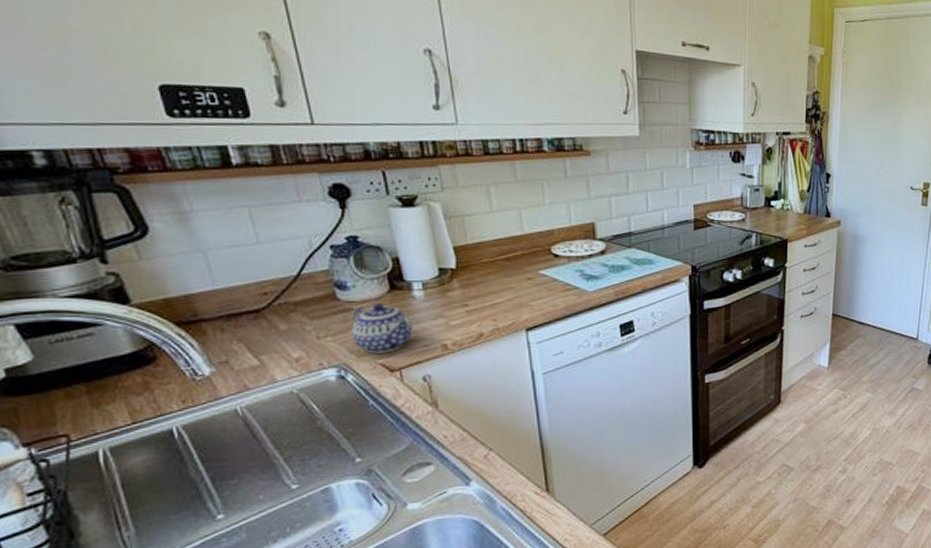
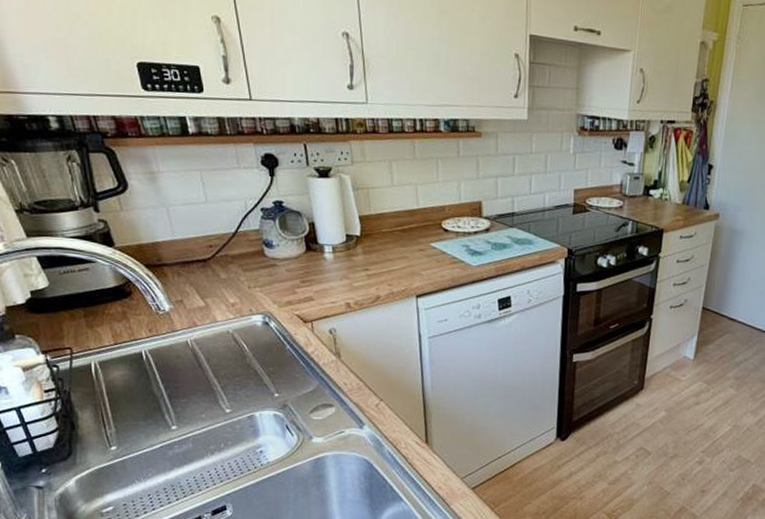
teapot: present [352,304,414,354] -> none [275,262,324,306]

